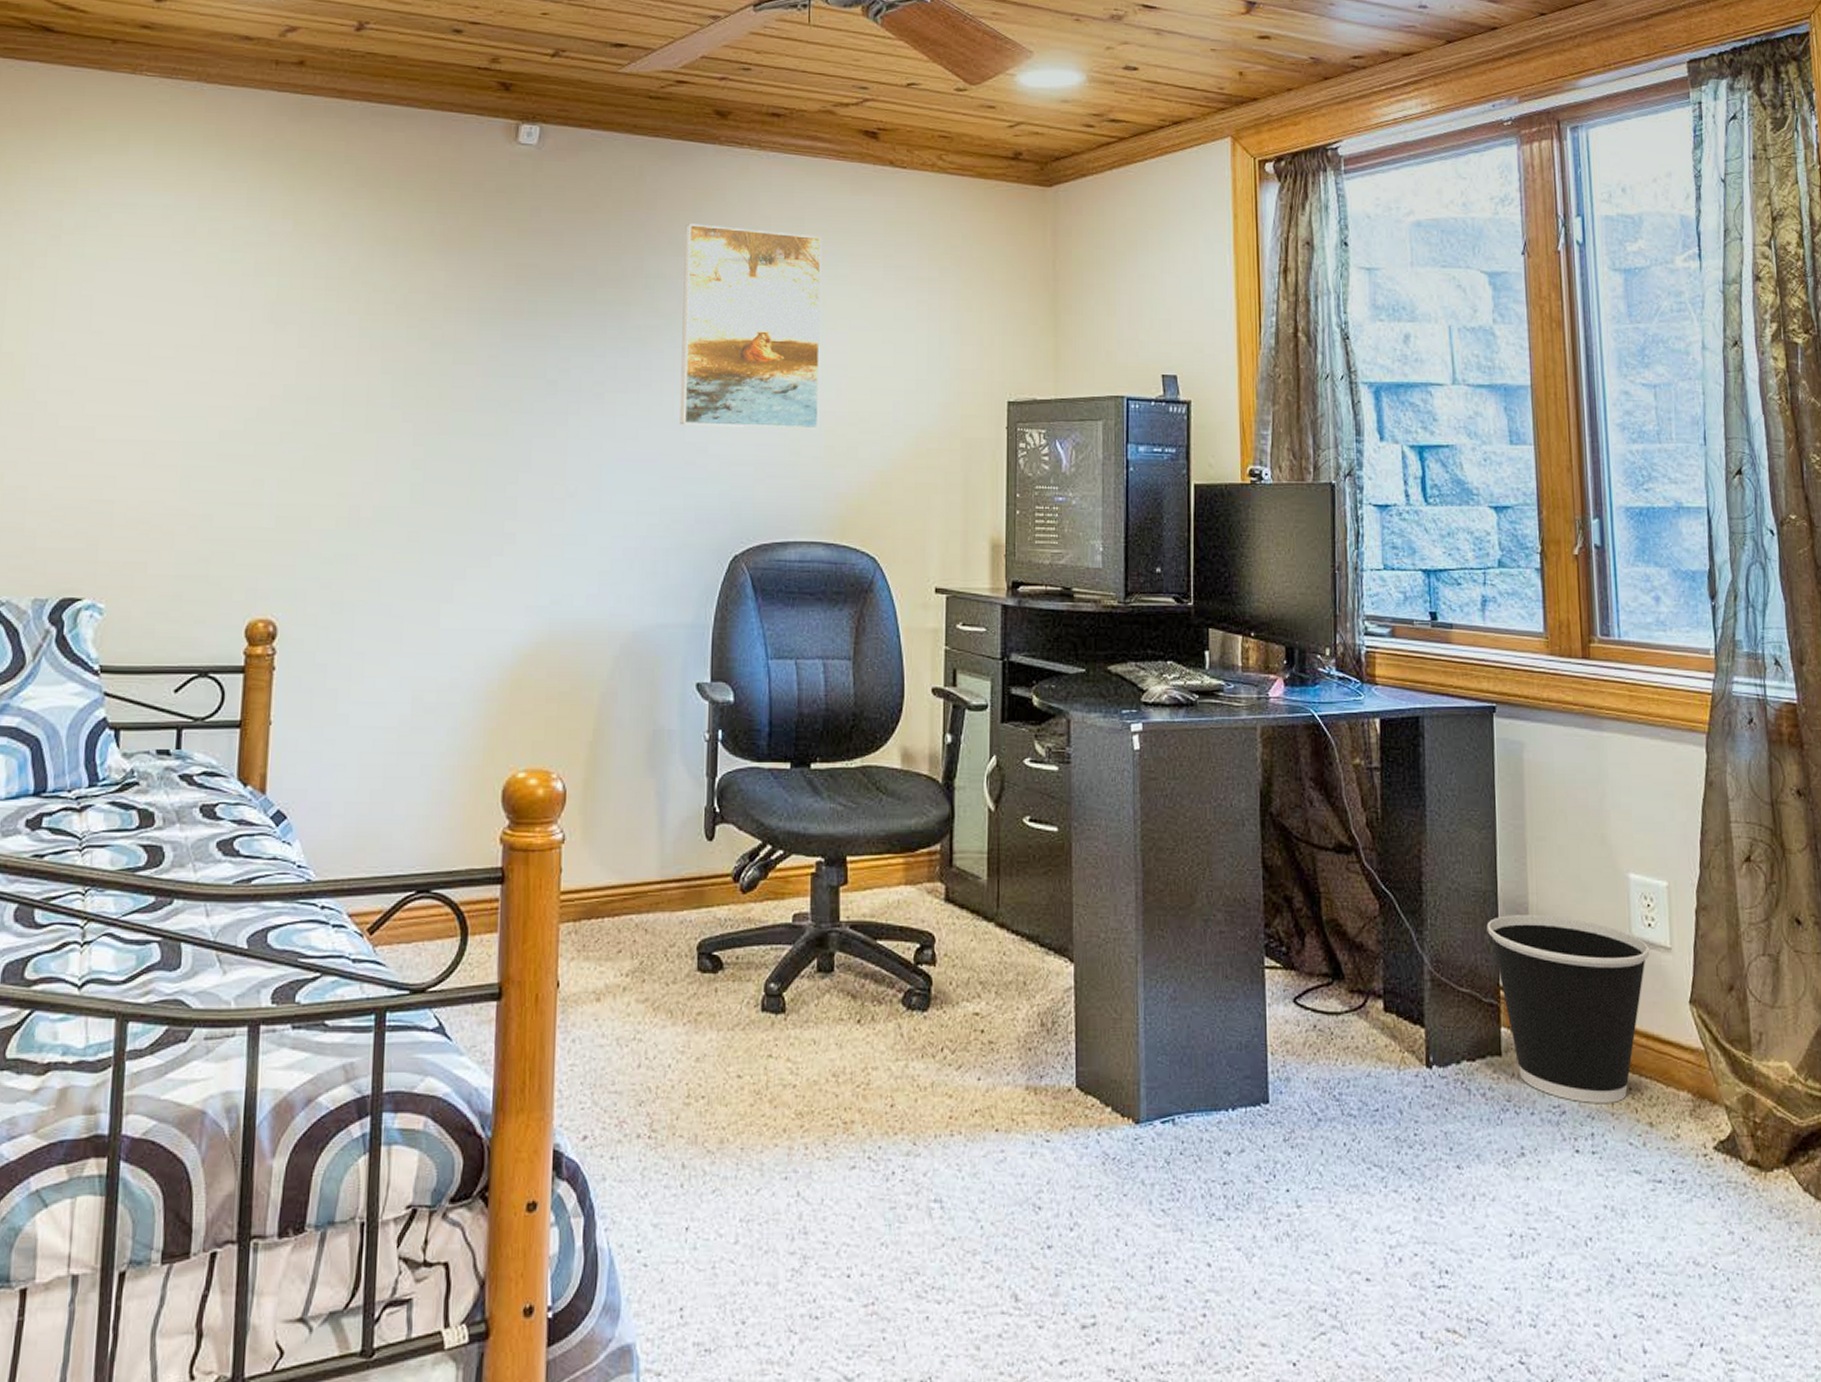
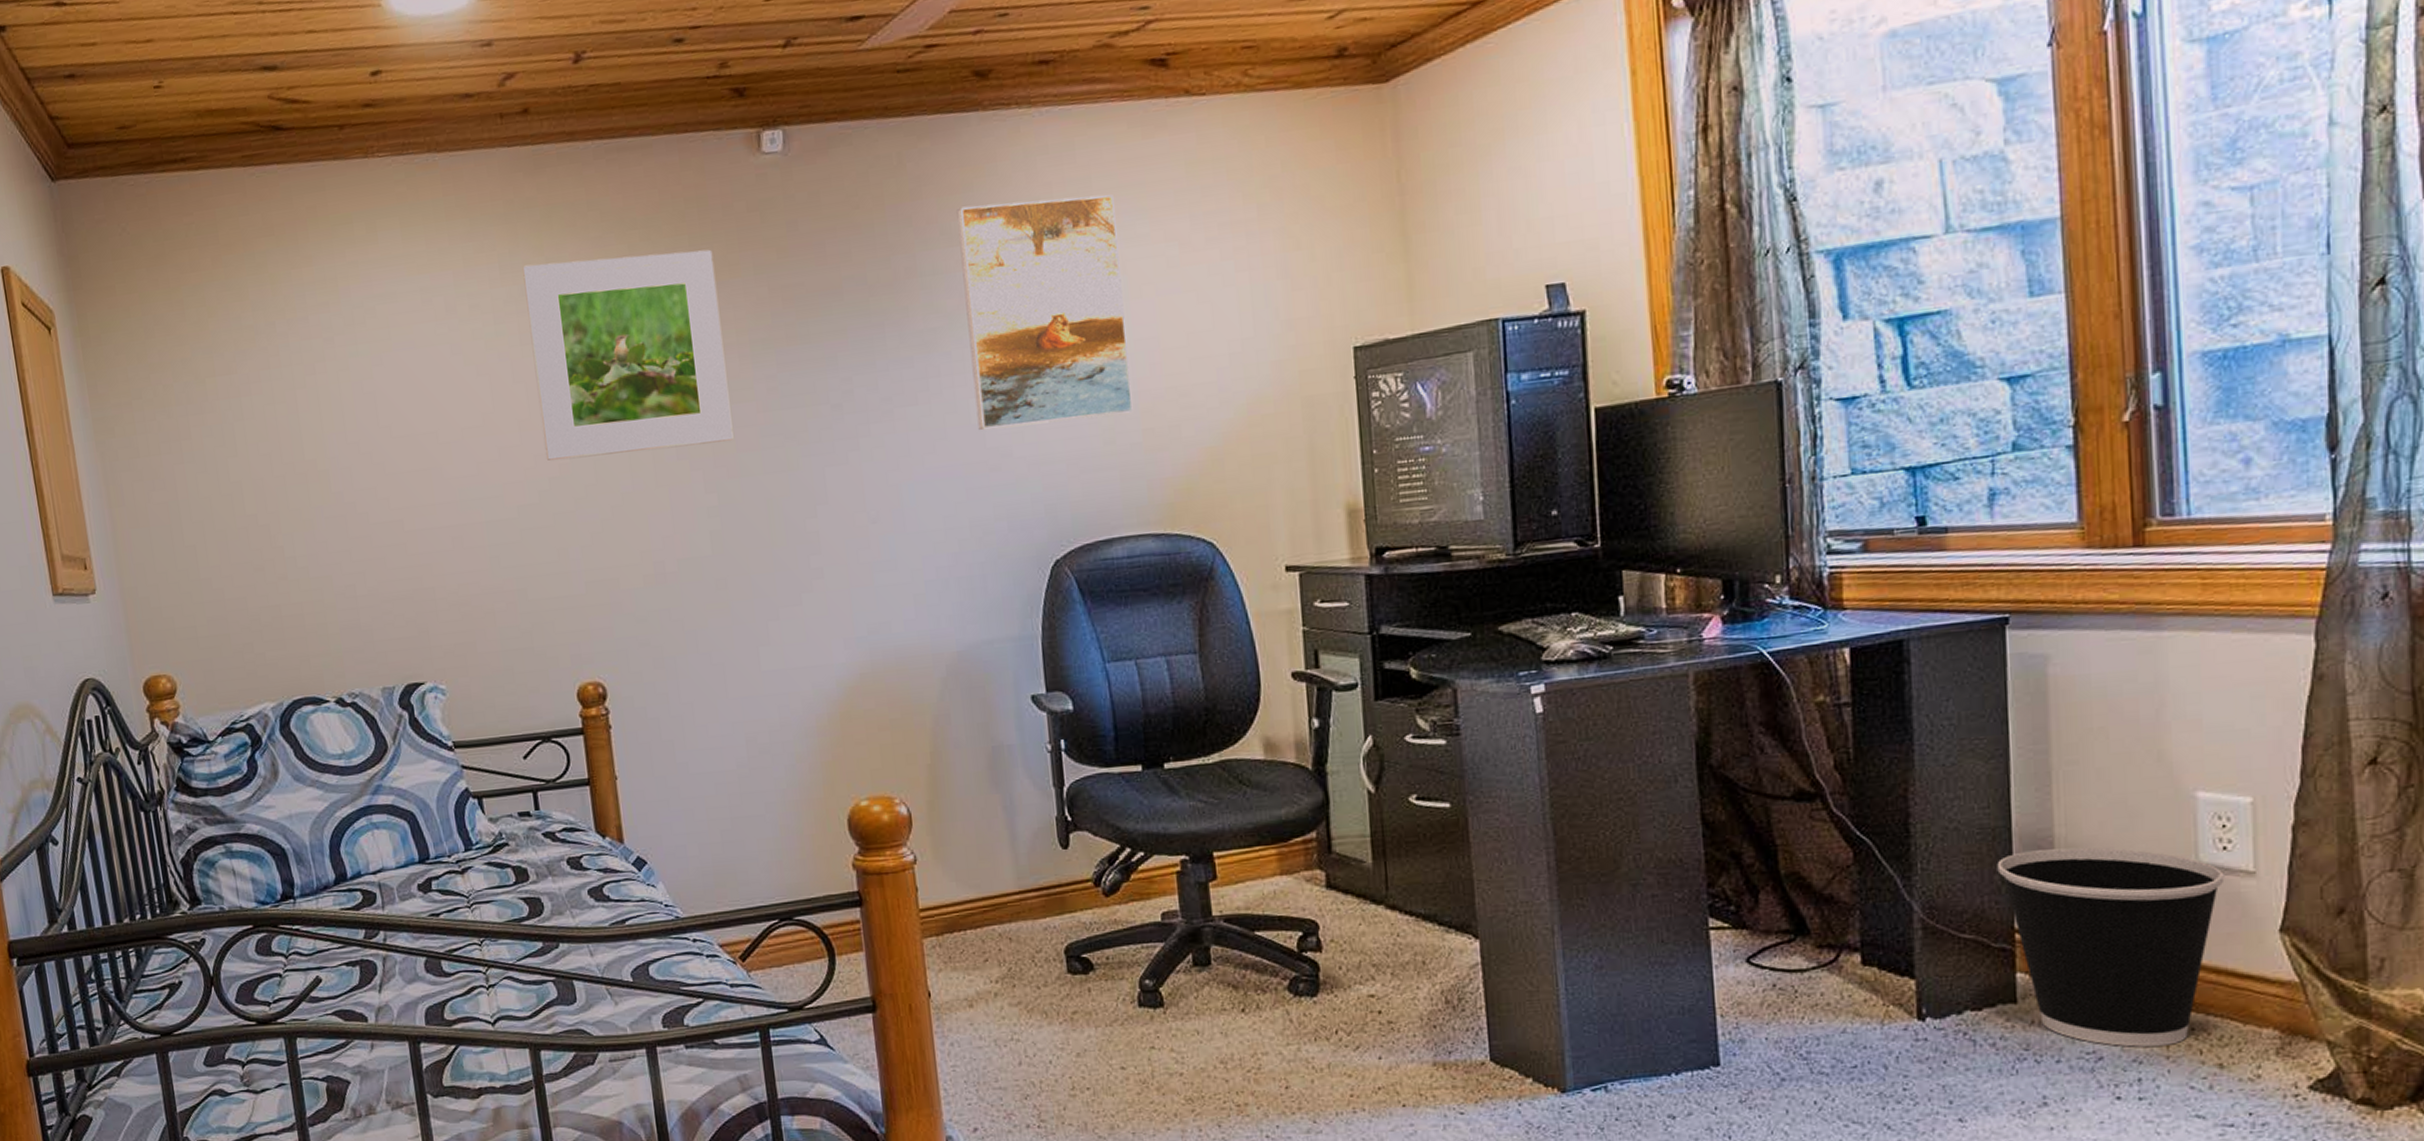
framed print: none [259,202,458,399] -> present [522,249,734,460]

